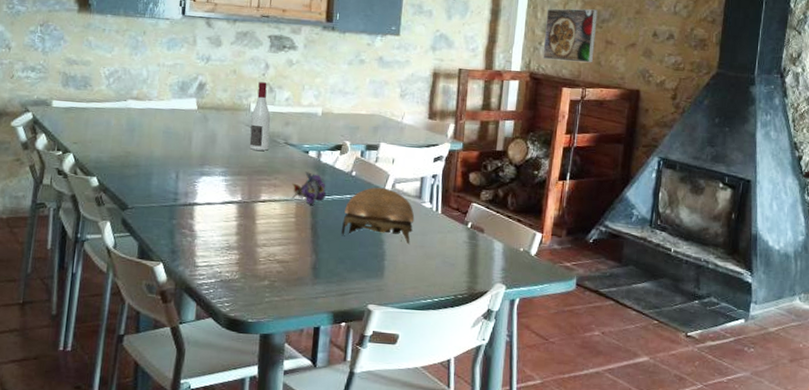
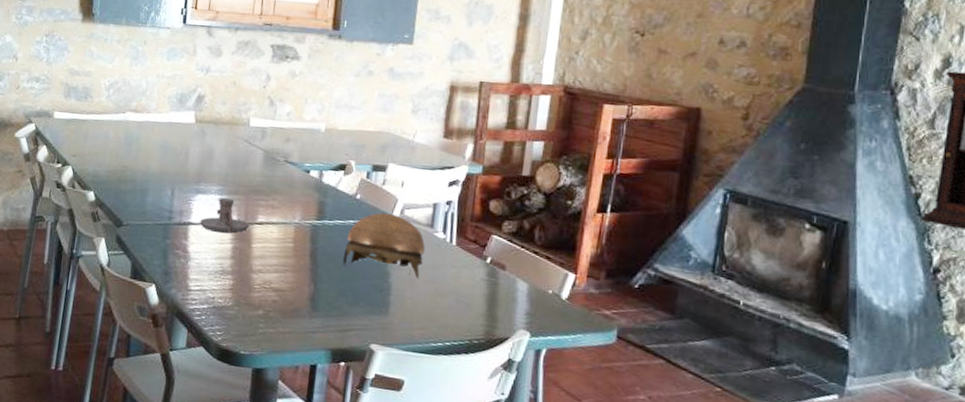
candle holder: none [205,179,254,213] -> present [200,198,250,234]
wine bottle: present [249,82,271,151] -> none [247,94,271,169]
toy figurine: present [292,172,327,205] -> none [291,193,328,230]
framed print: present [543,8,598,63] -> none [580,12,649,76]

